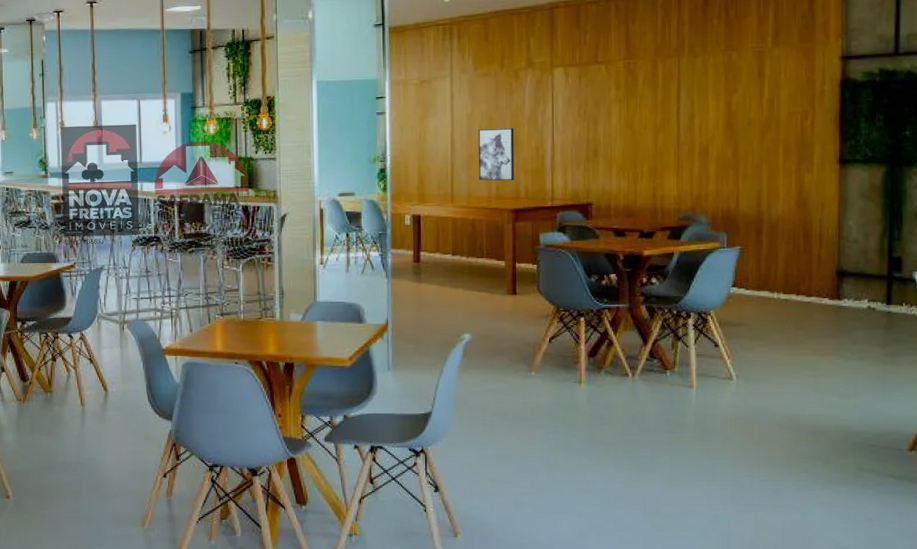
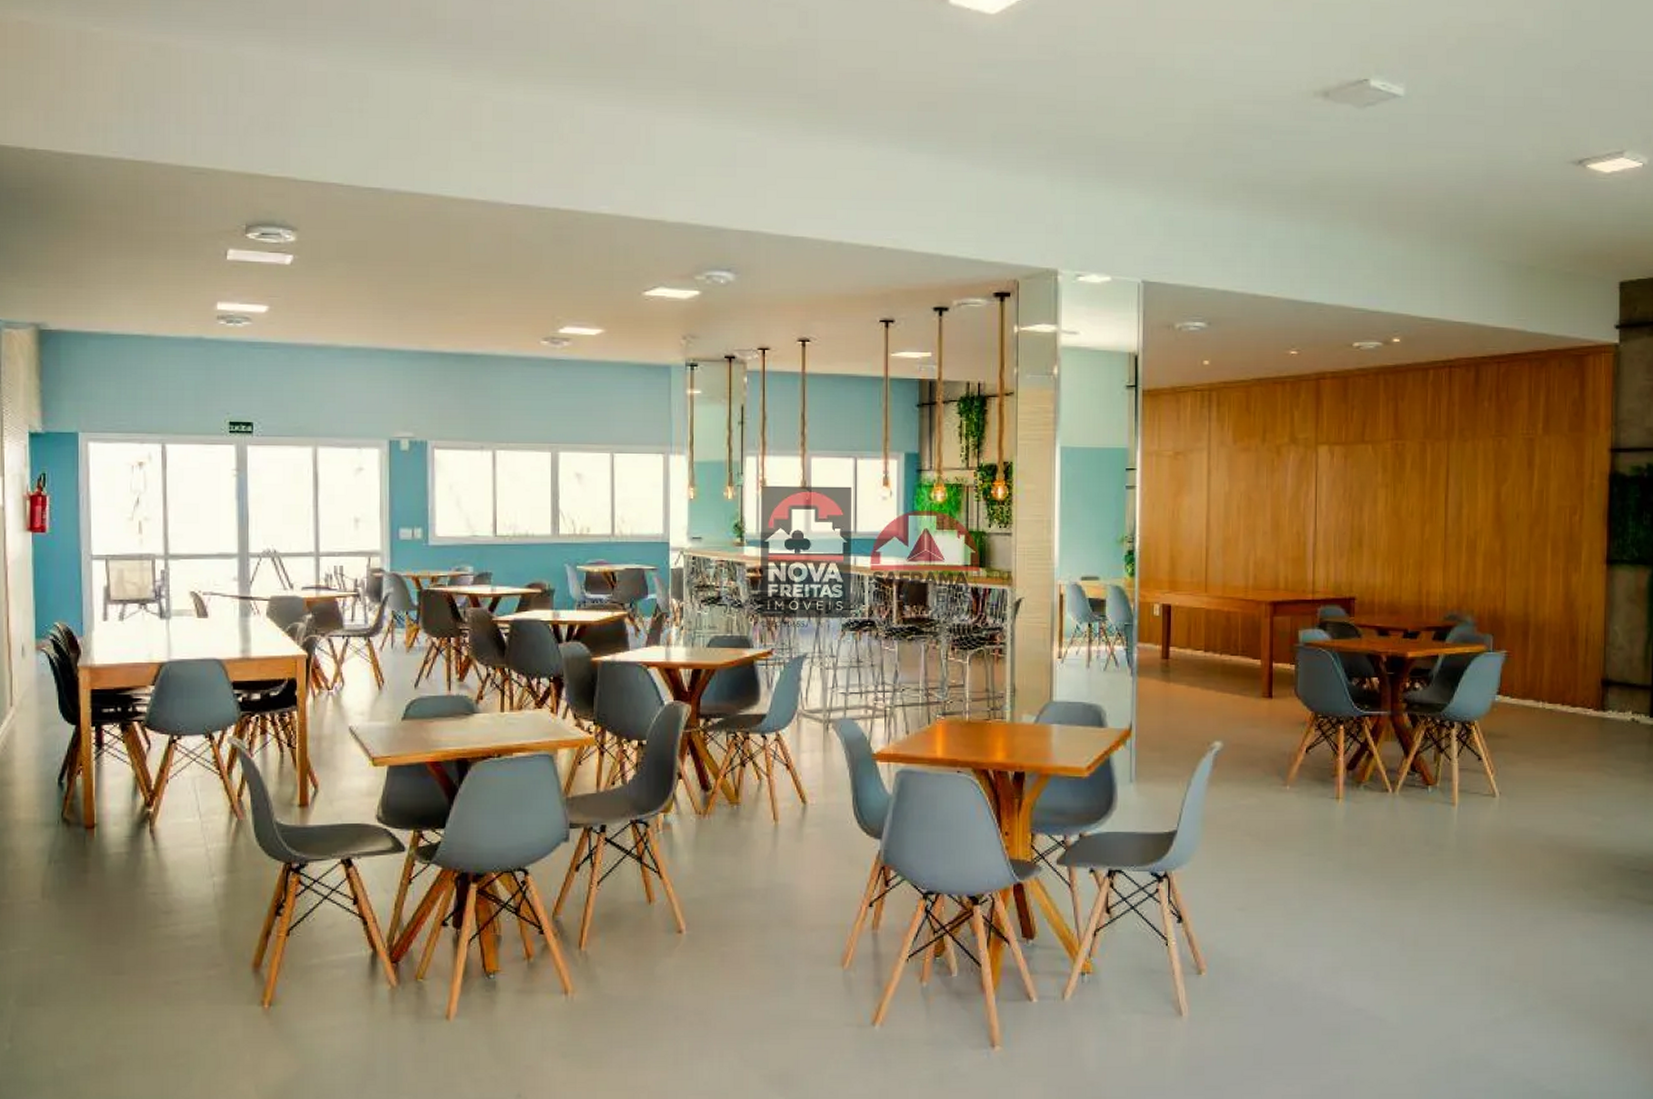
wall art: present [478,127,515,181] -> none [1235,509,1274,570]

